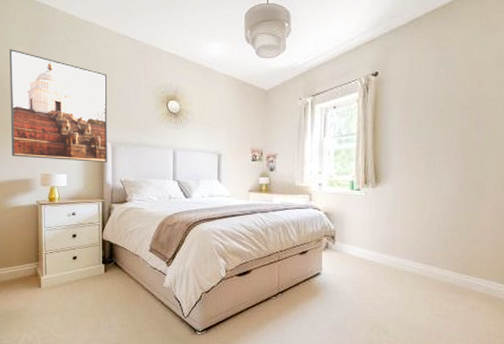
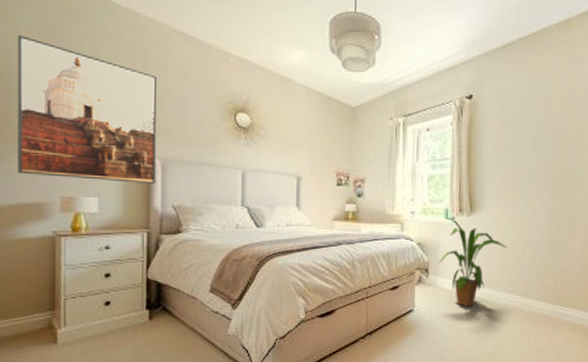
house plant: none [344,189,413,273] -> present [439,218,508,307]

